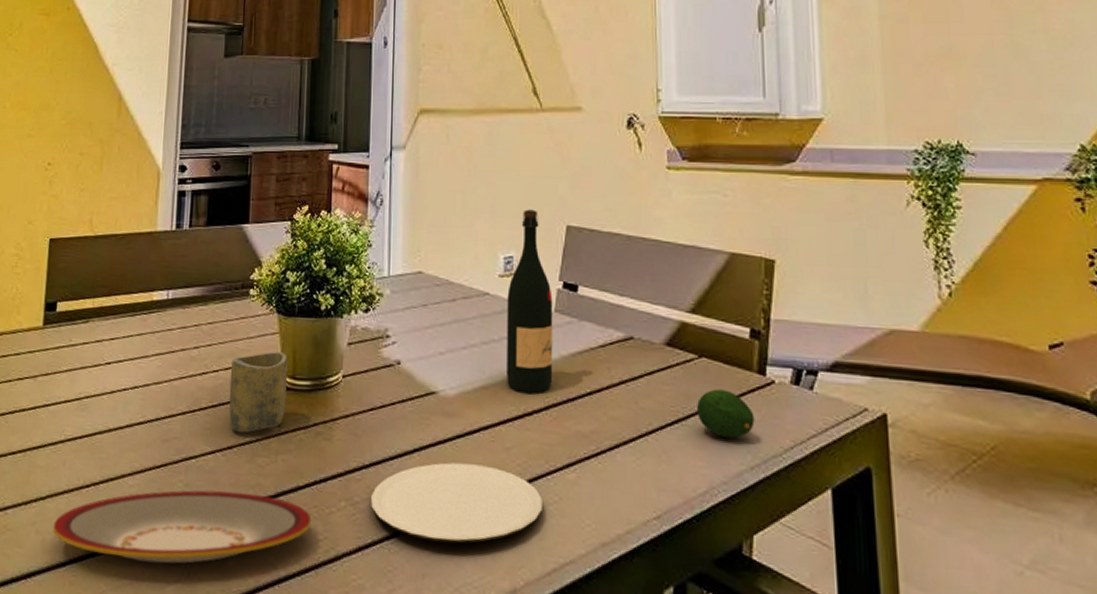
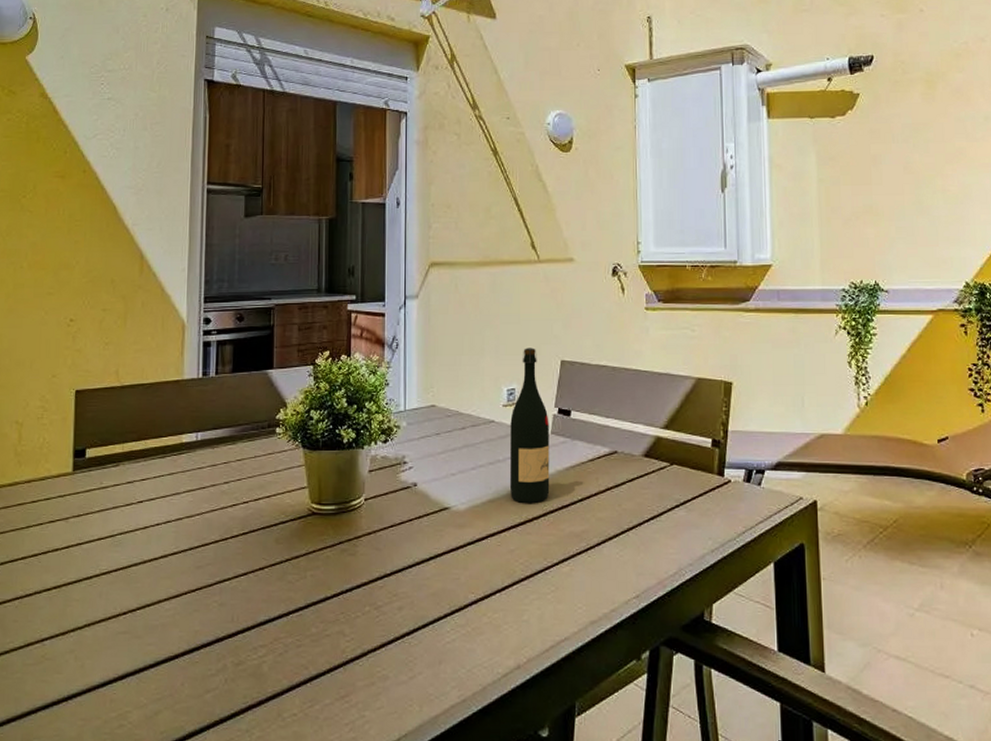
plate: present [53,490,312,564] -> none [92,606,339,675]
cup: present [229,352,287,433] -> none [259,482,313,555]
plate: present [370,462,542,543] -> none [392,566,541,633]
fruit: present [697,389,755,438] -> none [669,490,715,528]

